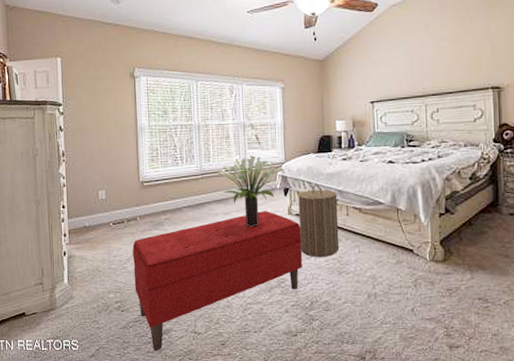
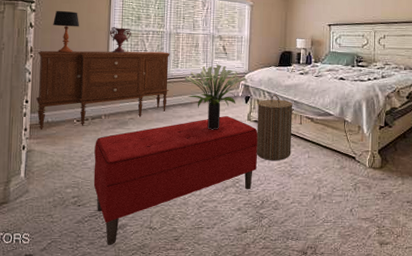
sideboard: none [69,146,202,235] -> present [36,50,170,130]
table lamp: none [81,111,108,155] -> present [53,11,80,53]
decorative urn: none [137,123,159,151] -> present [109,26,131,53]

